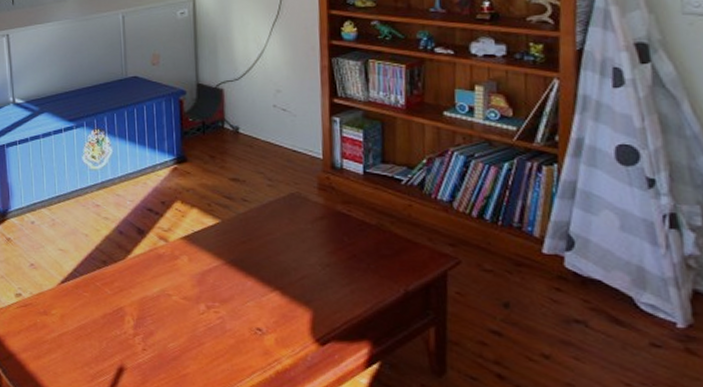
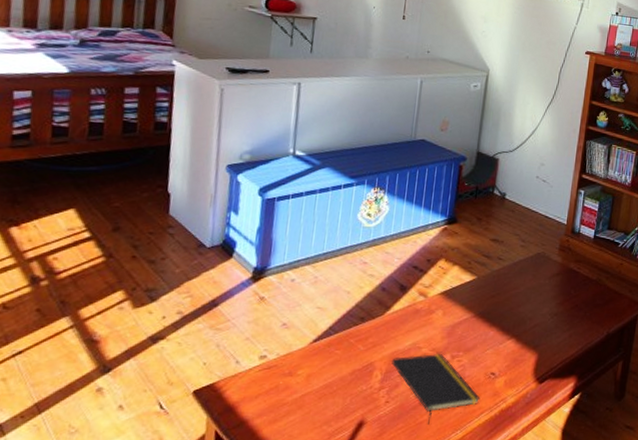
notepad: none [142,303,249,379] -> present [392,354,480,425]

